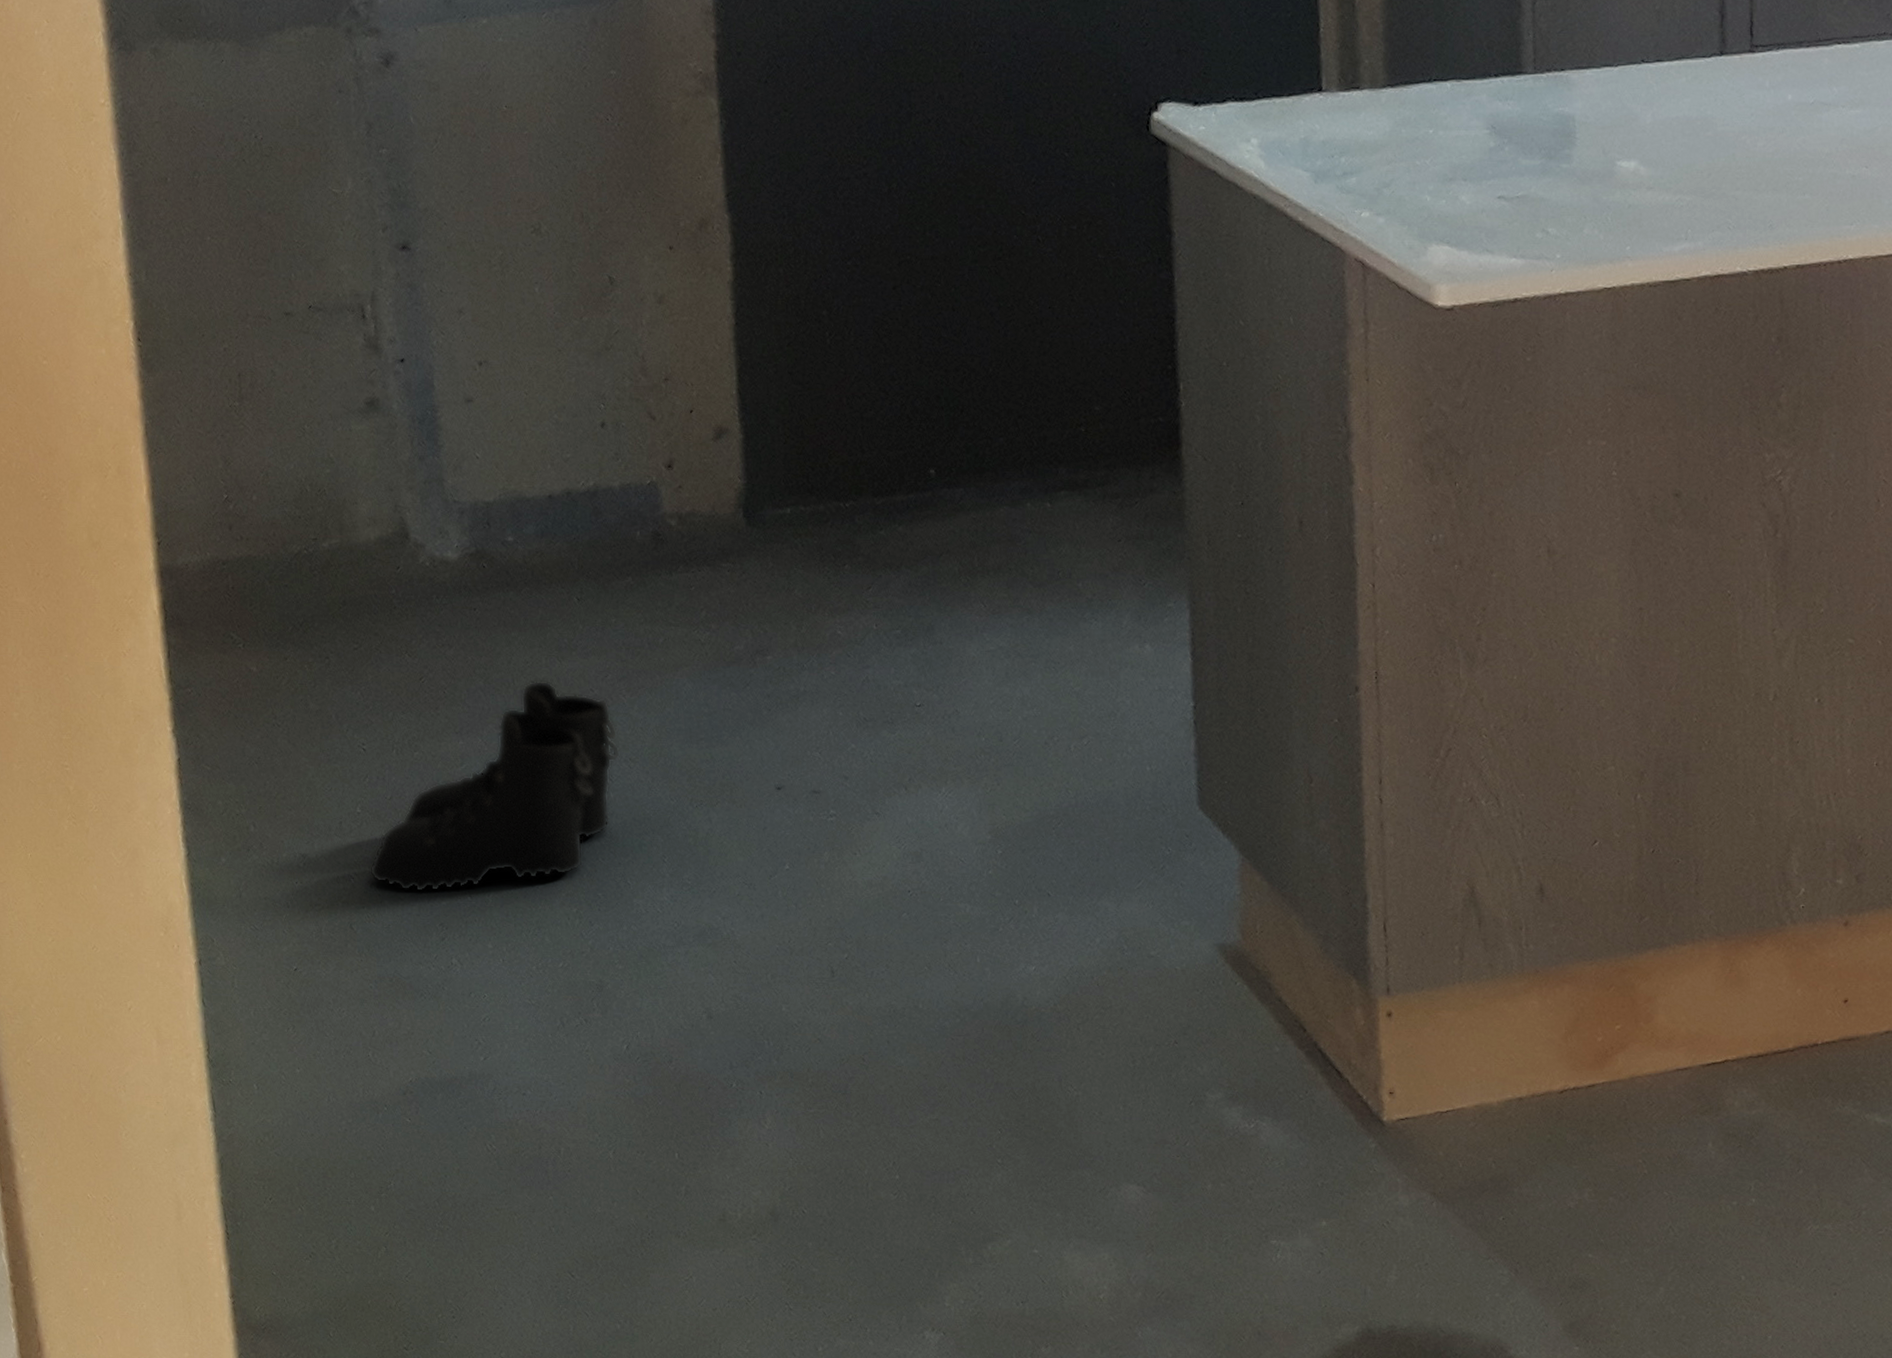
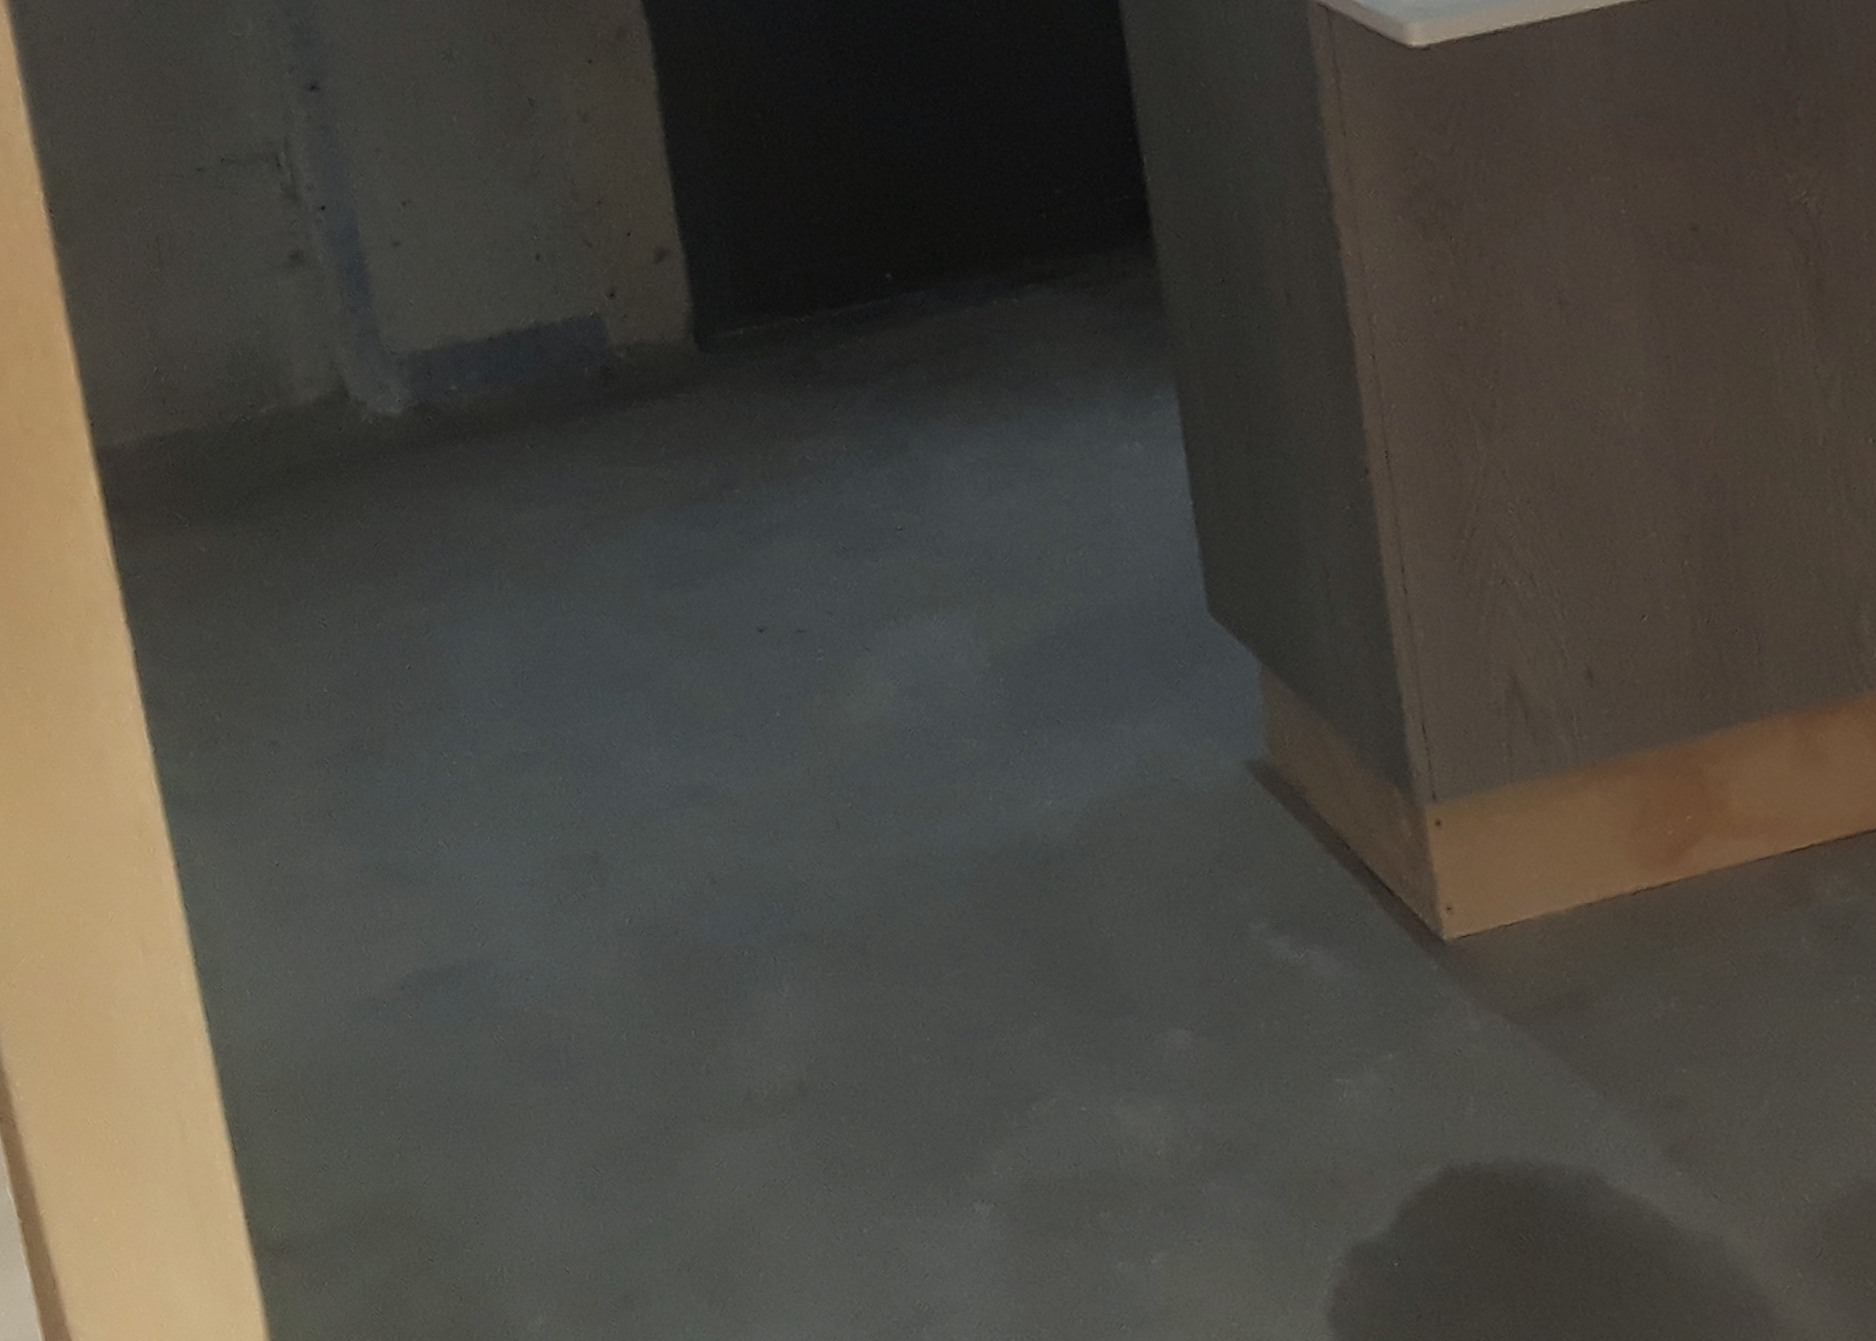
boots: present [369,680,621,893] -> none [342,536,592,773]

